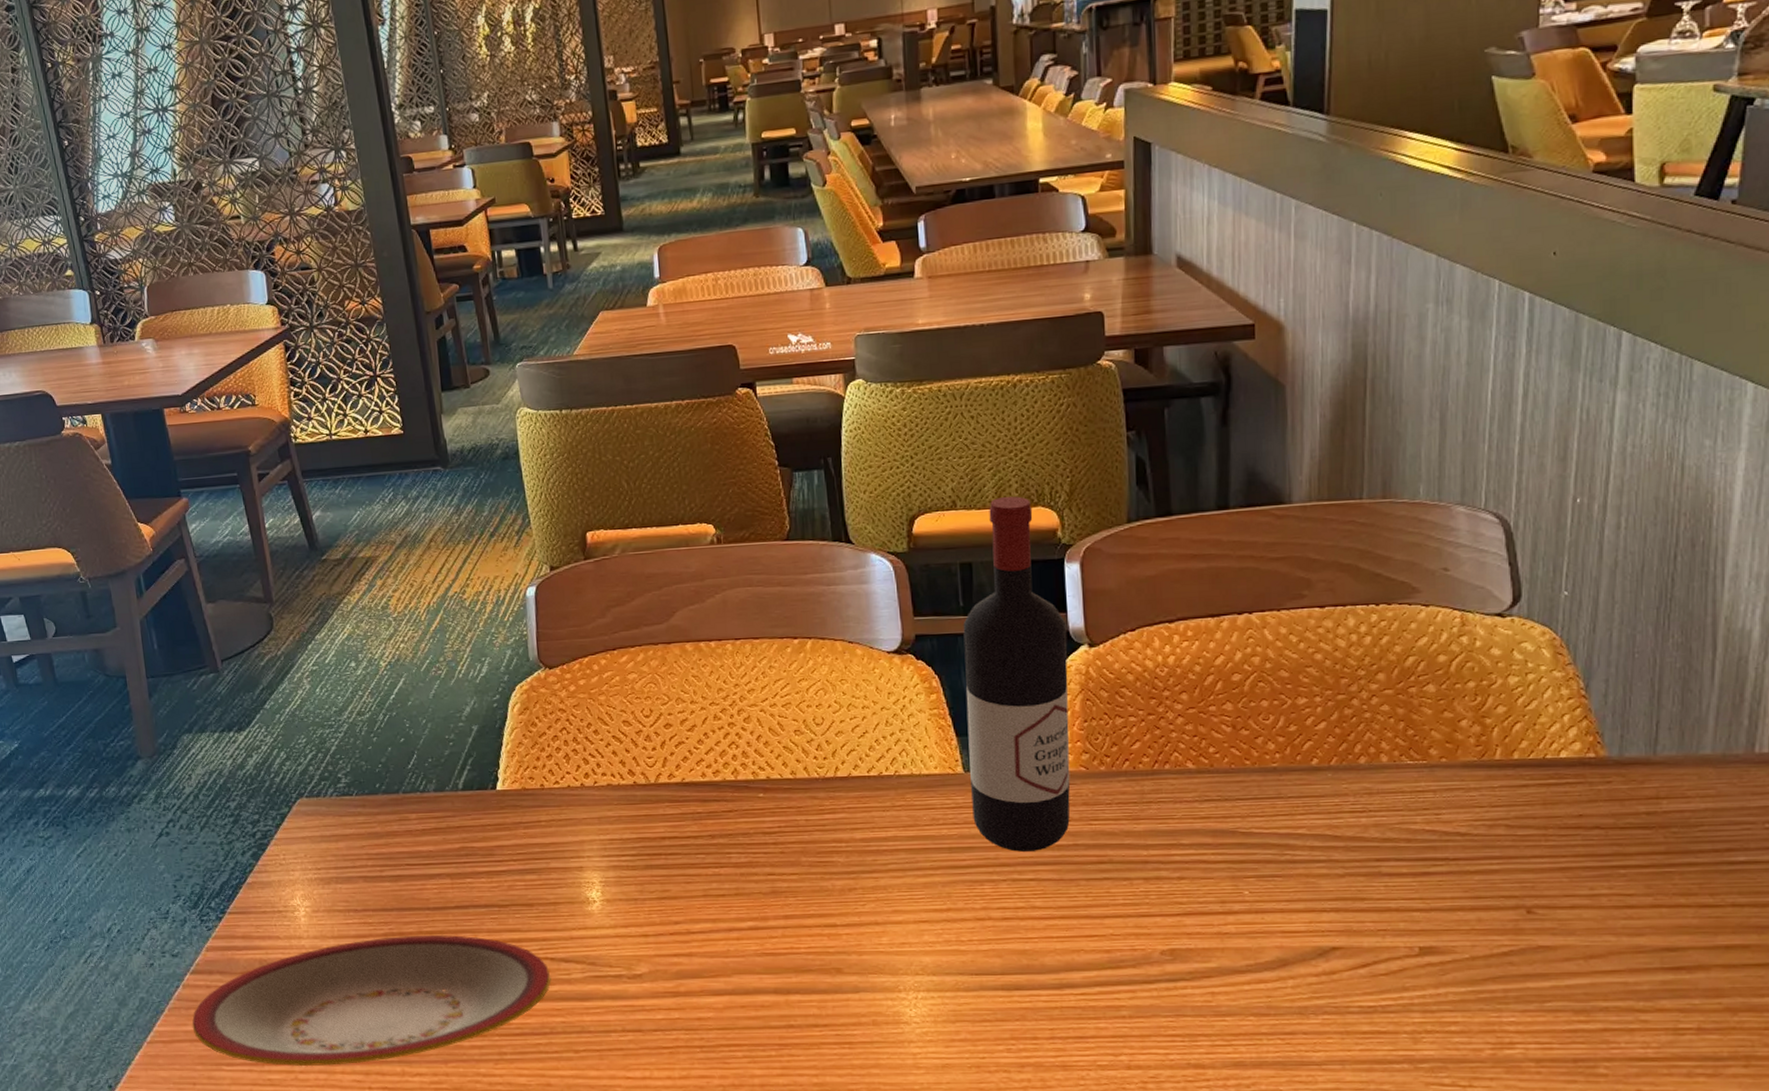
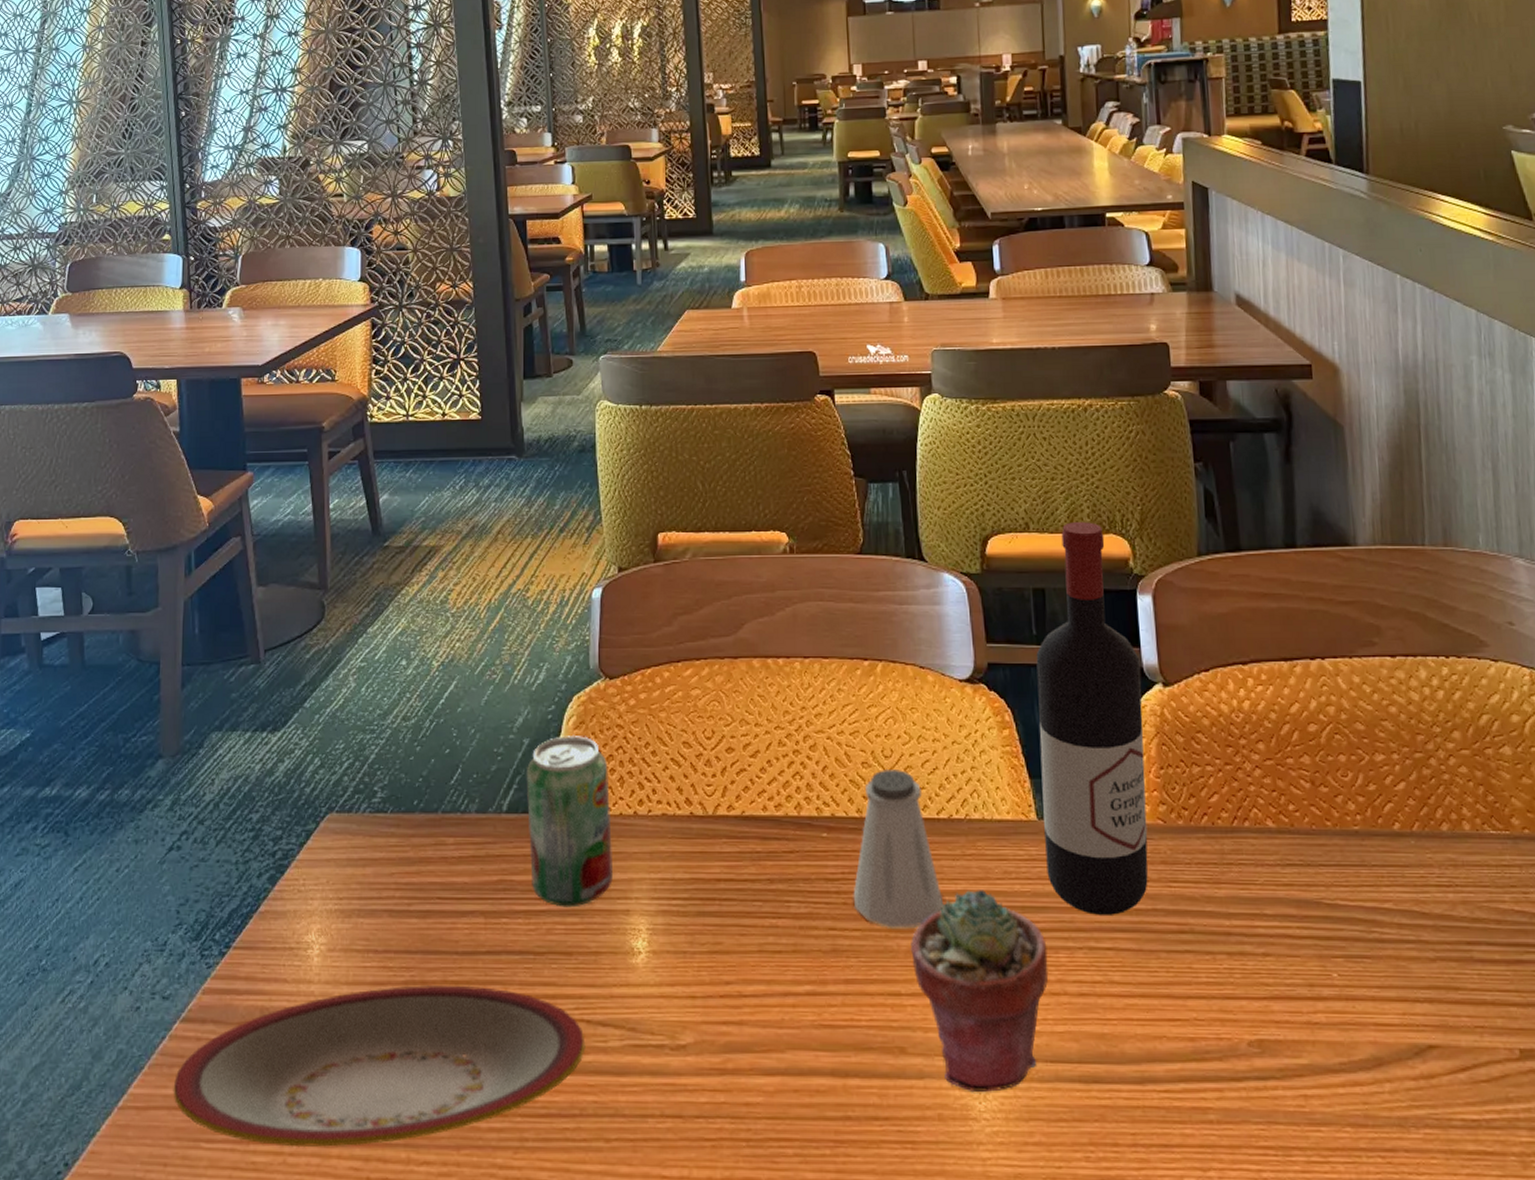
beverage can: none [477,719,566,867] -> present [526,734,614,908]
saltshaker: none [789,734,875,871] -> present [853,768,944,928]
potted succulent: none [845,835,974,1002] -> present [911,890,1049,1093]

